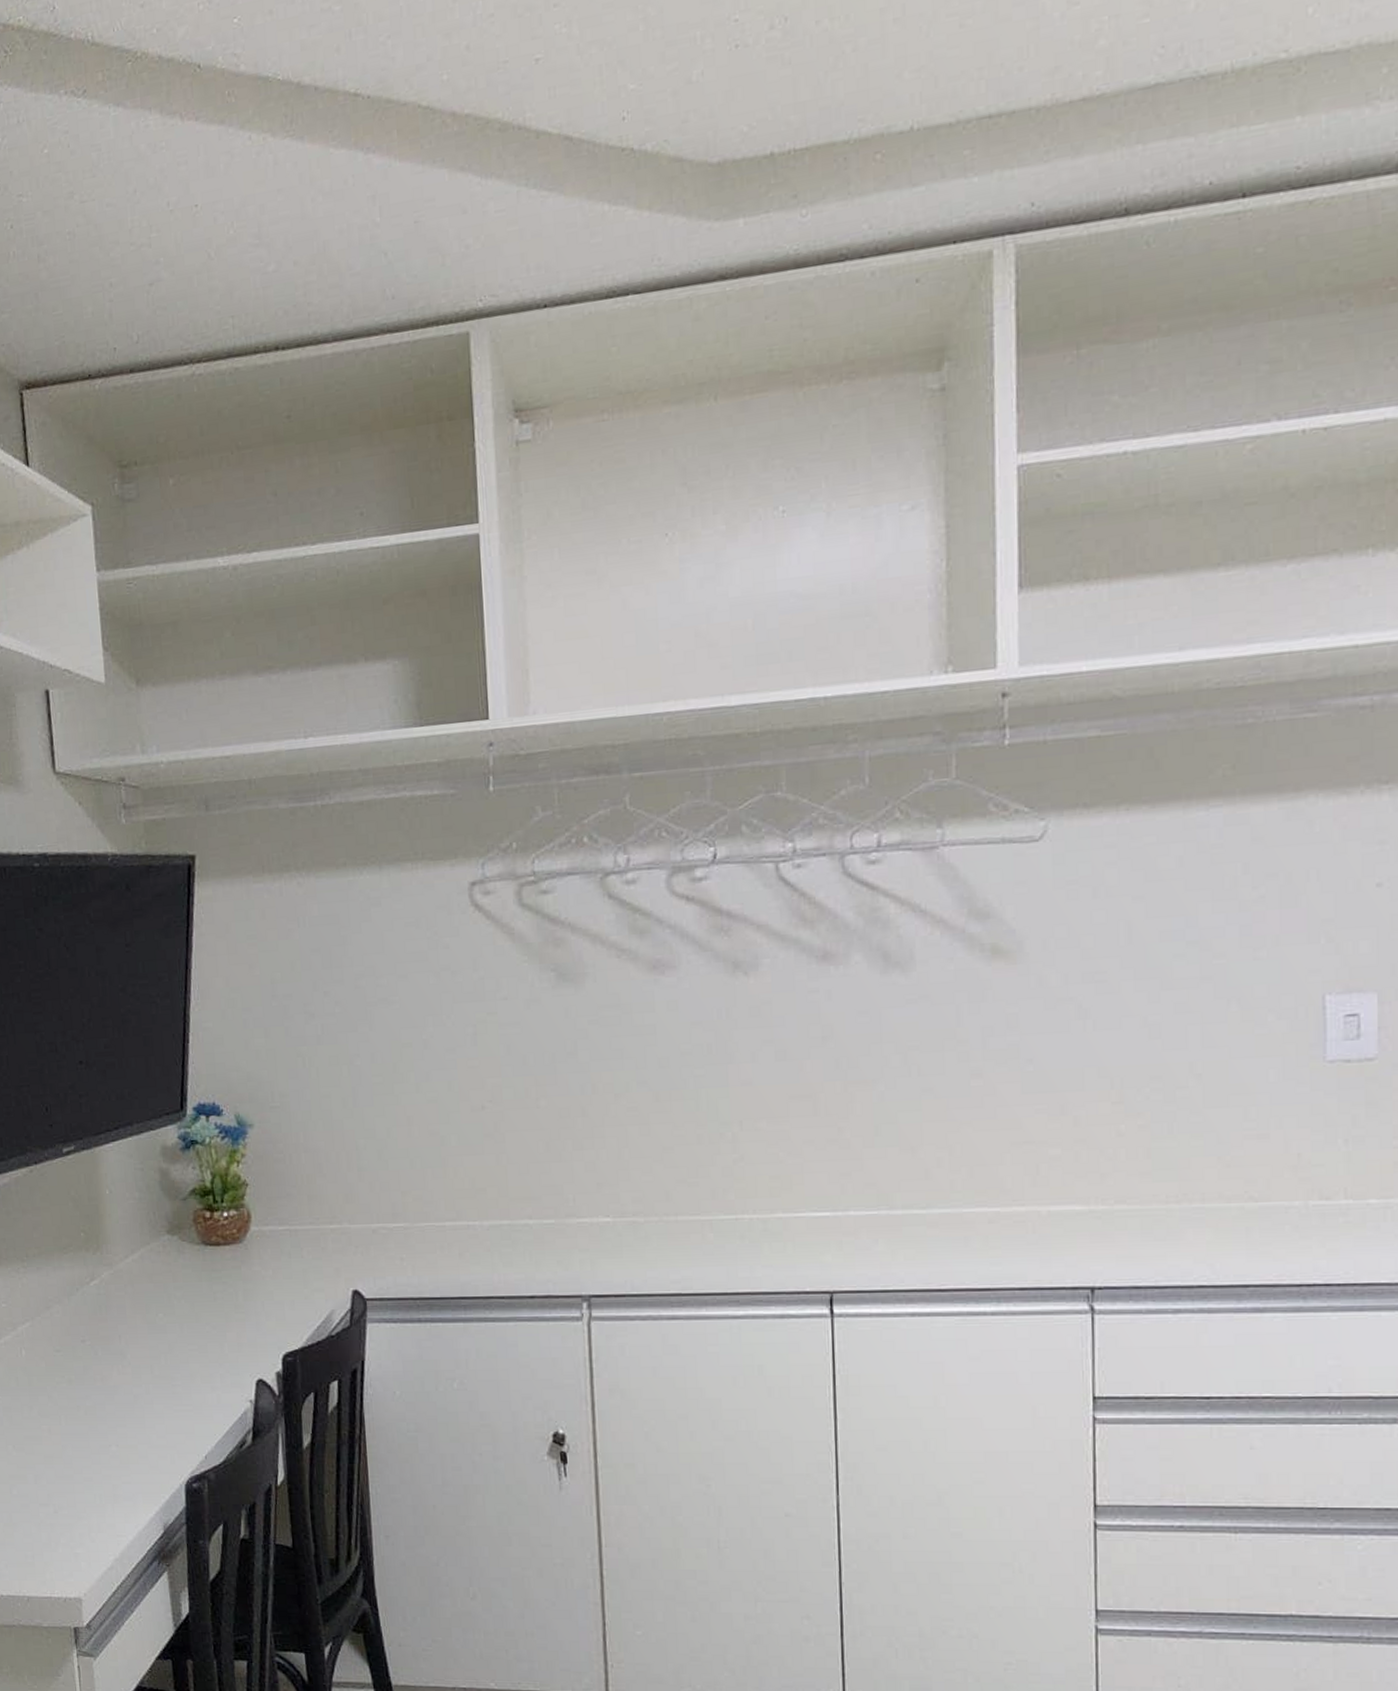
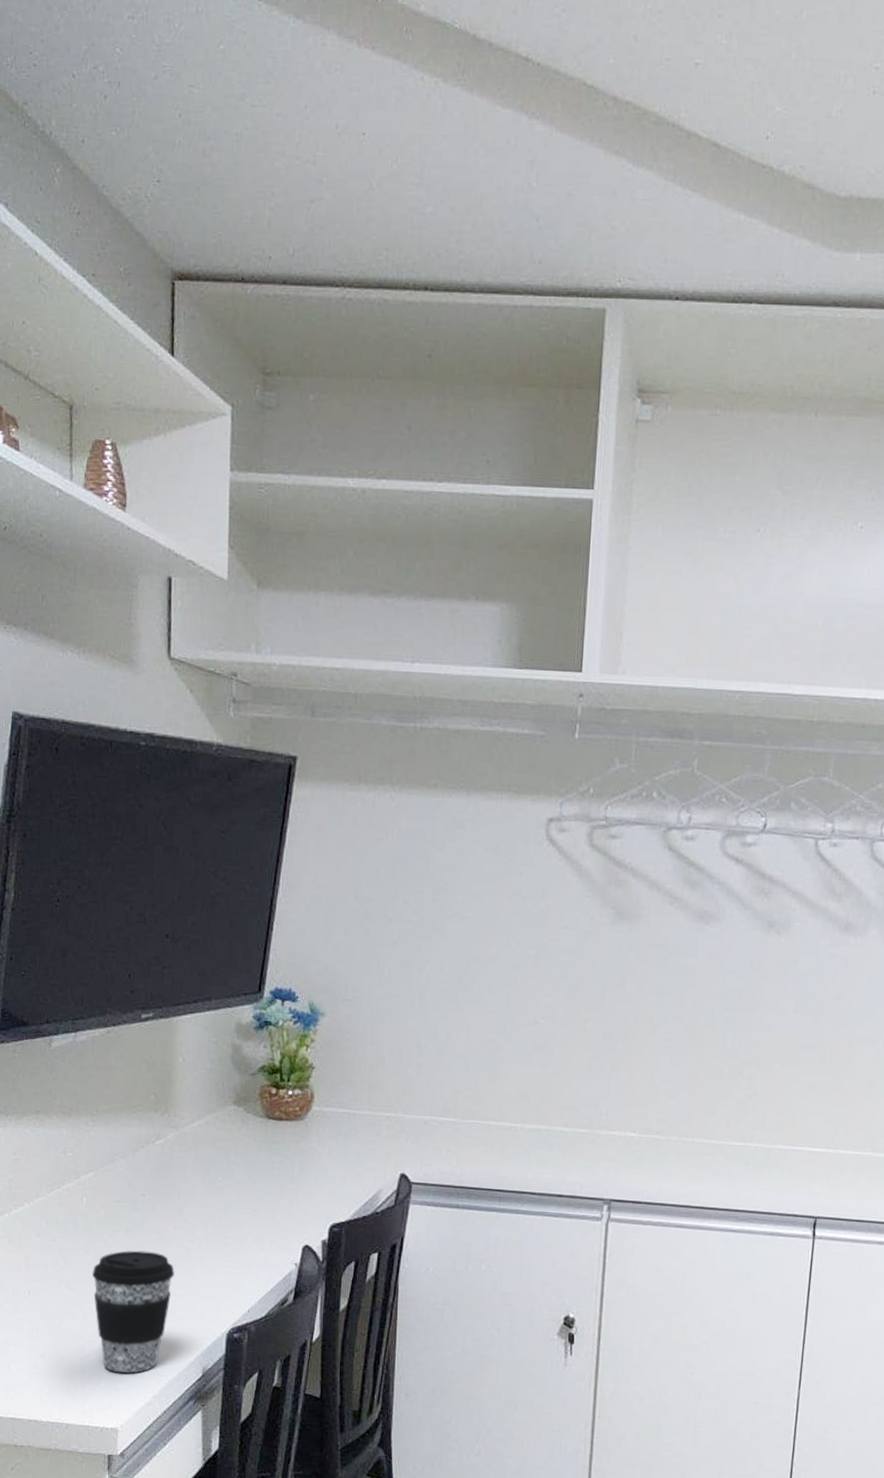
coffee cup: none [38,1401,124,1537] -> present [91,1250,174,1373]

